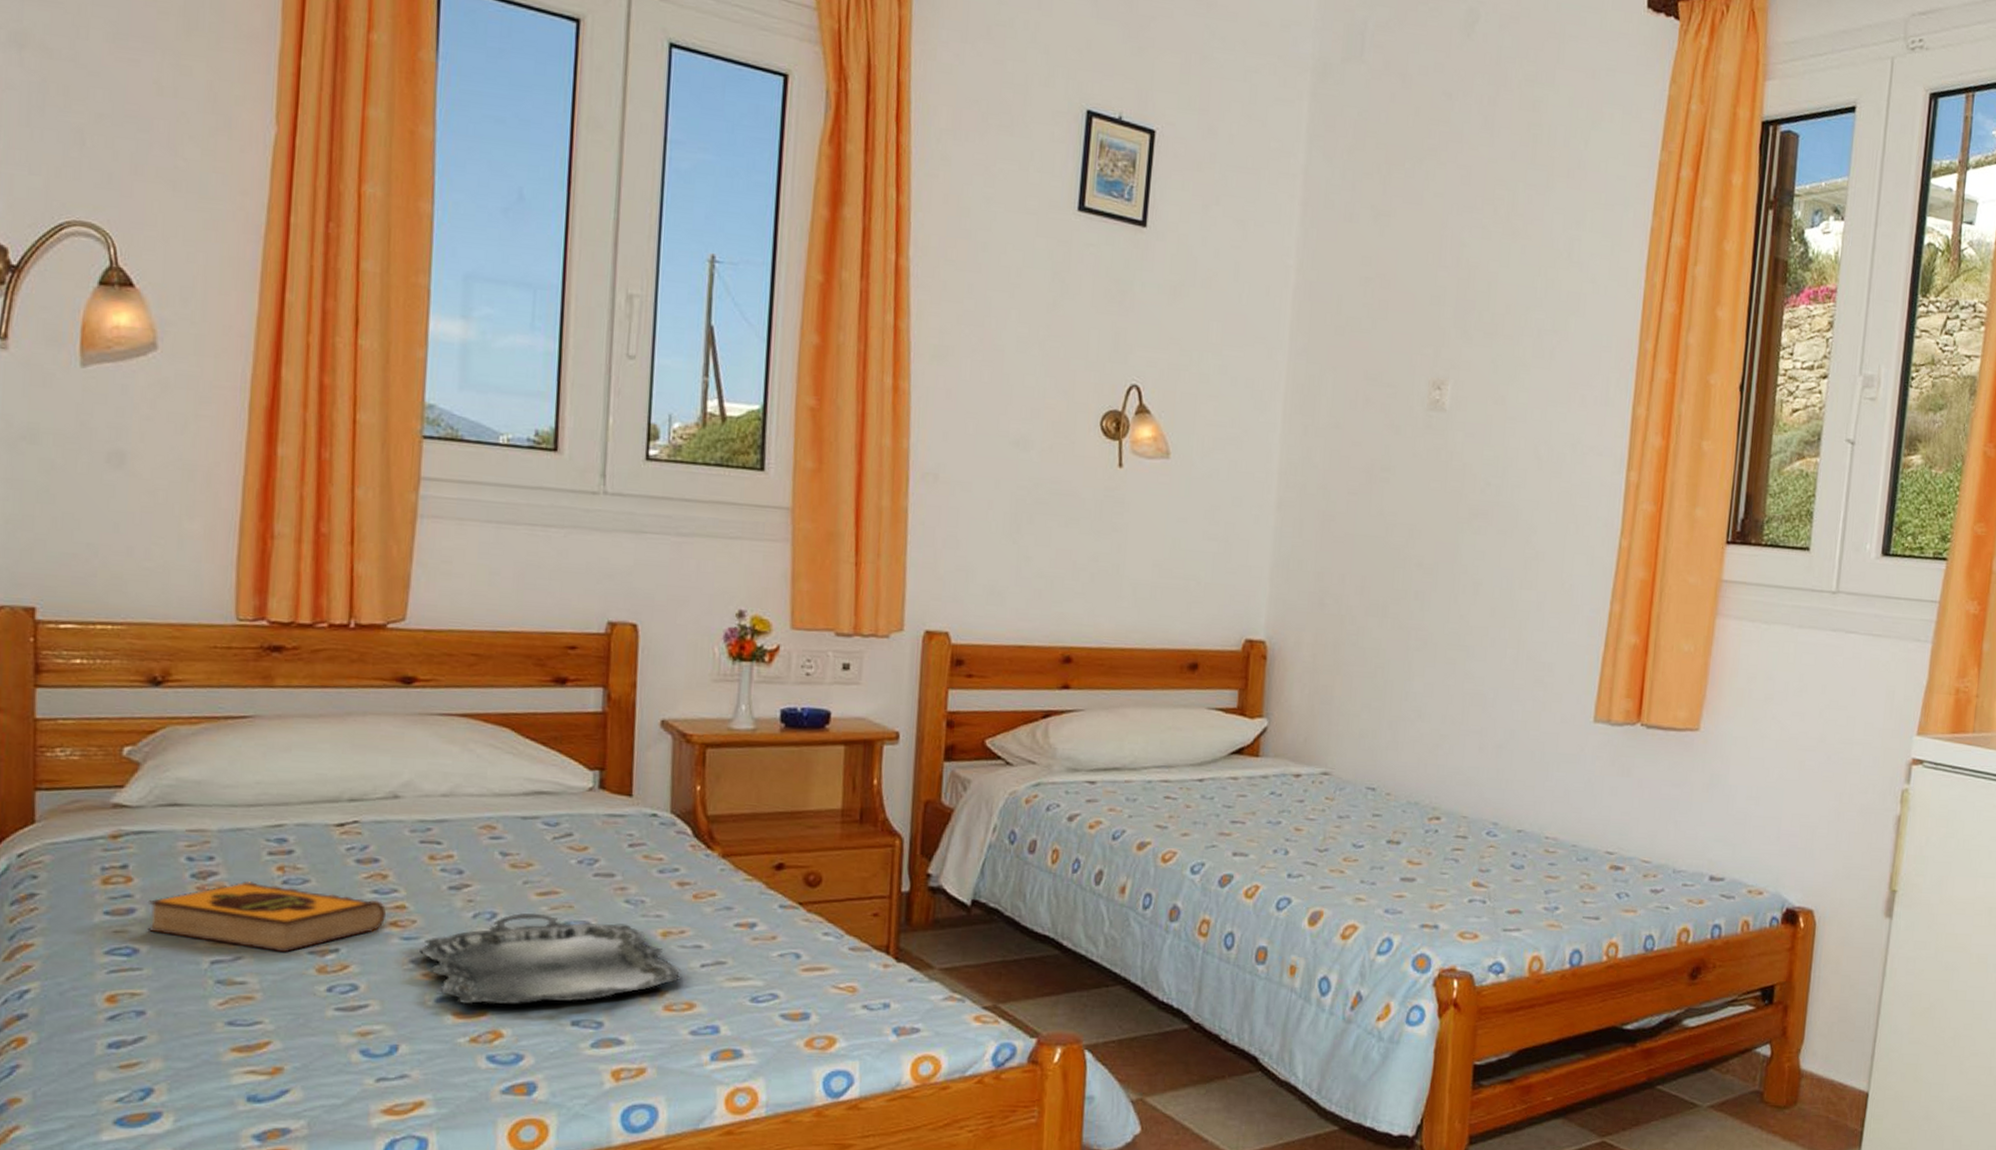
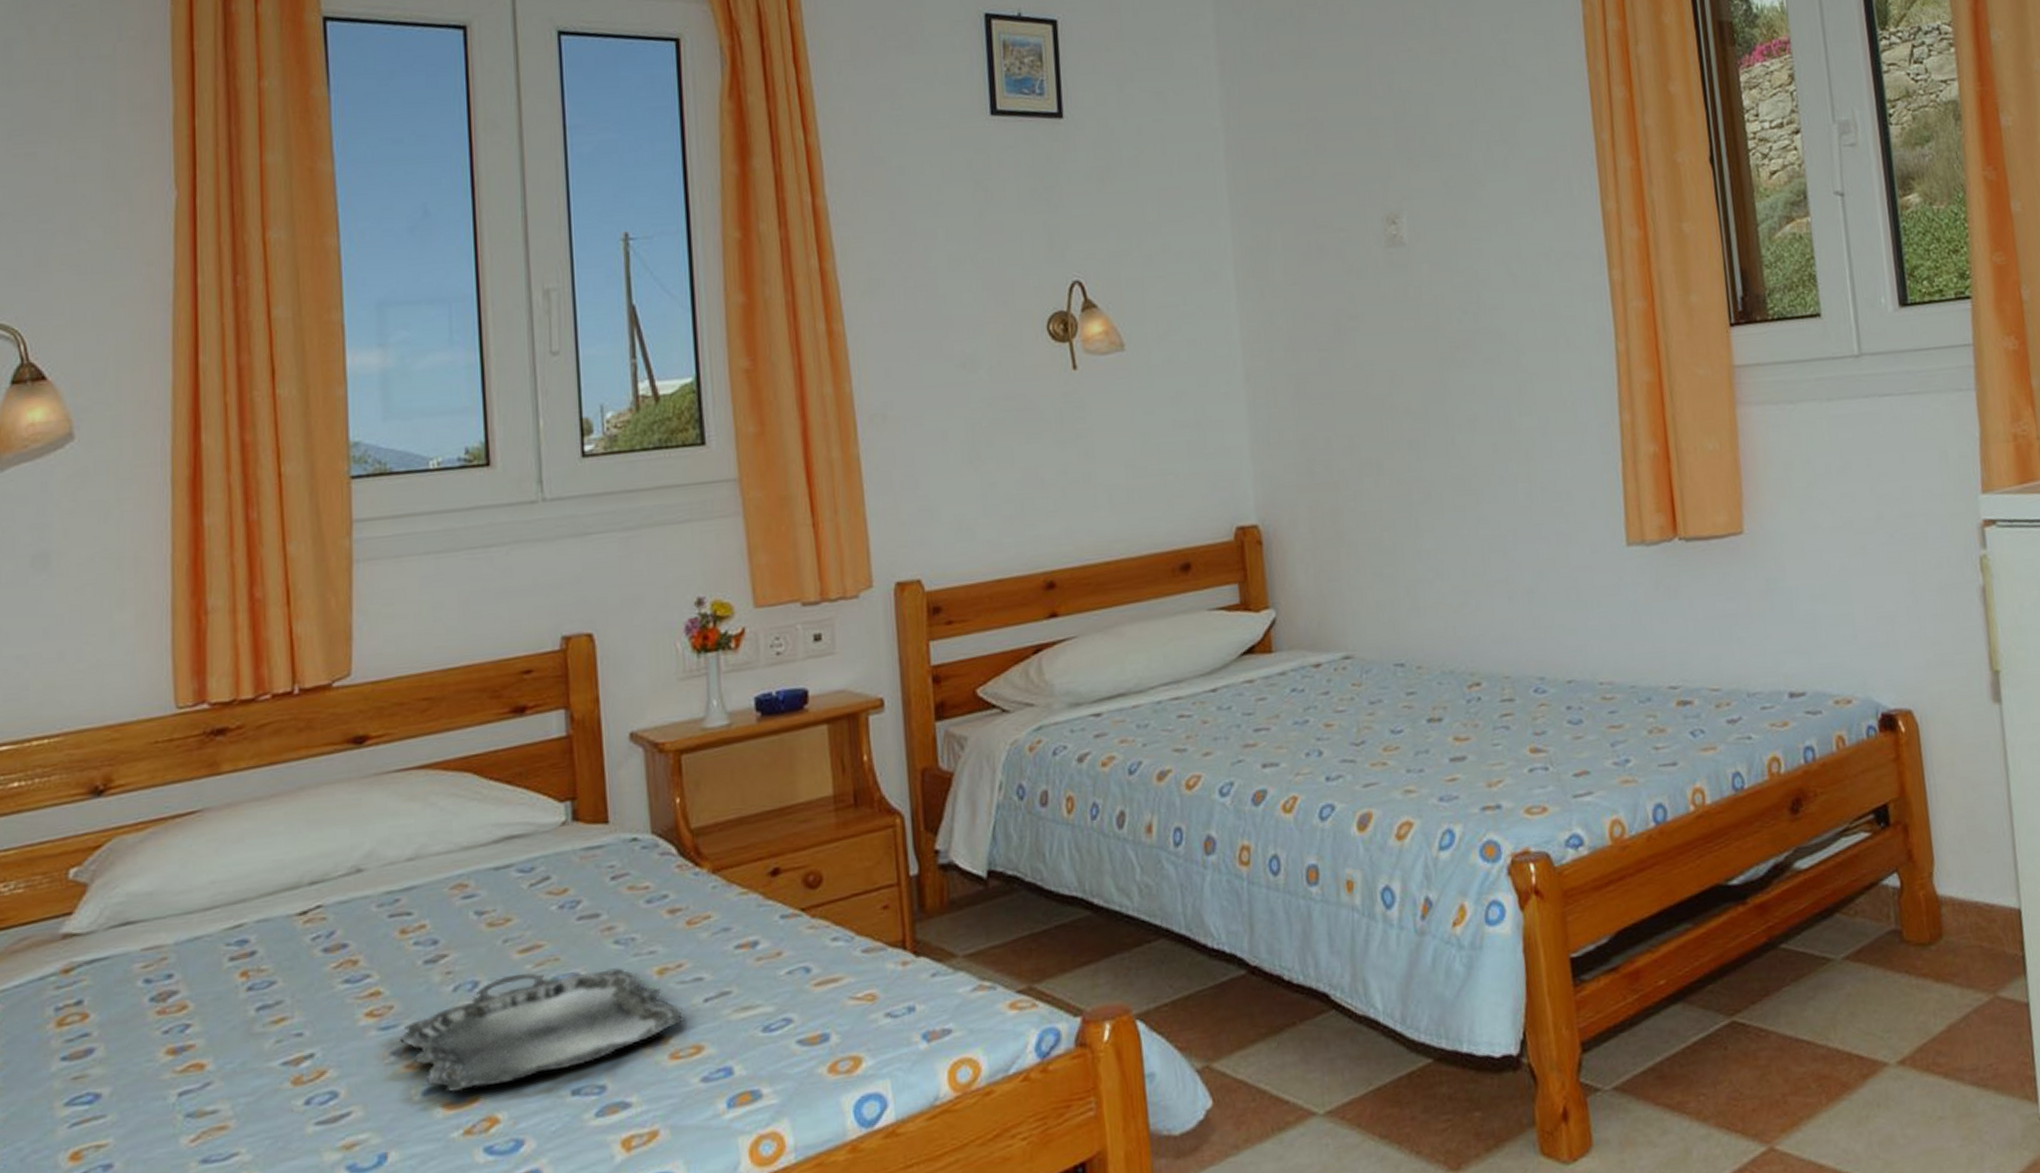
hardback book: present [147,881,387,953] -> none [106,989,361,1072]

